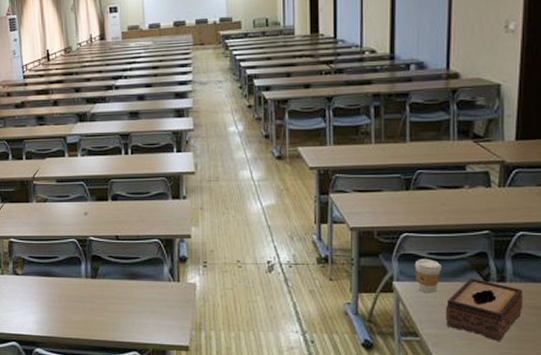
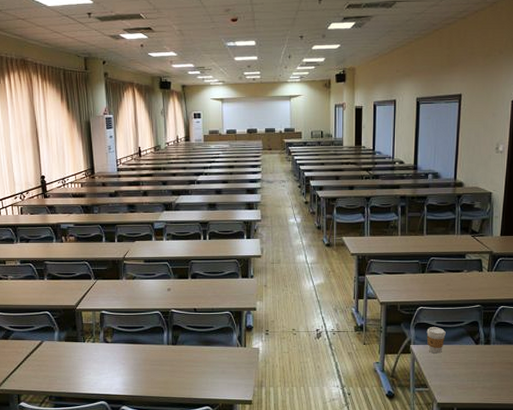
tissue box: present [445,277,524,342] -> none [447,341,502,390]

